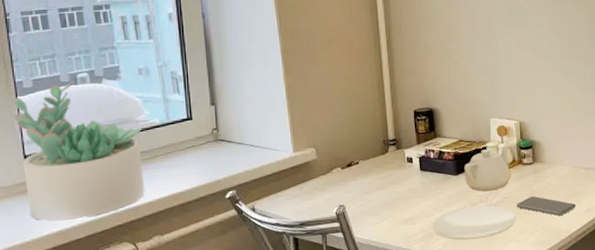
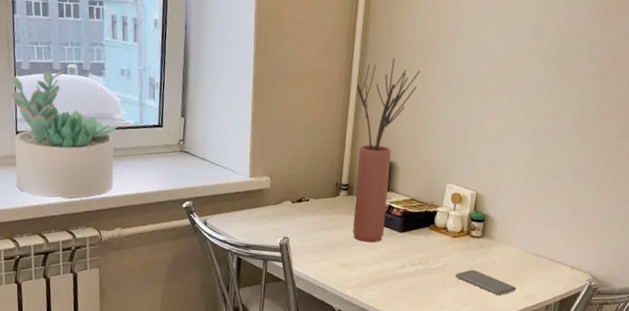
vase: none [386,11,445,193] -> present [352,58,421,243]
plate: present [432,205,517,240] -> none [368,265,454,300]
teapot: present [464,142,512,192] -> none [409,211,462,256]

